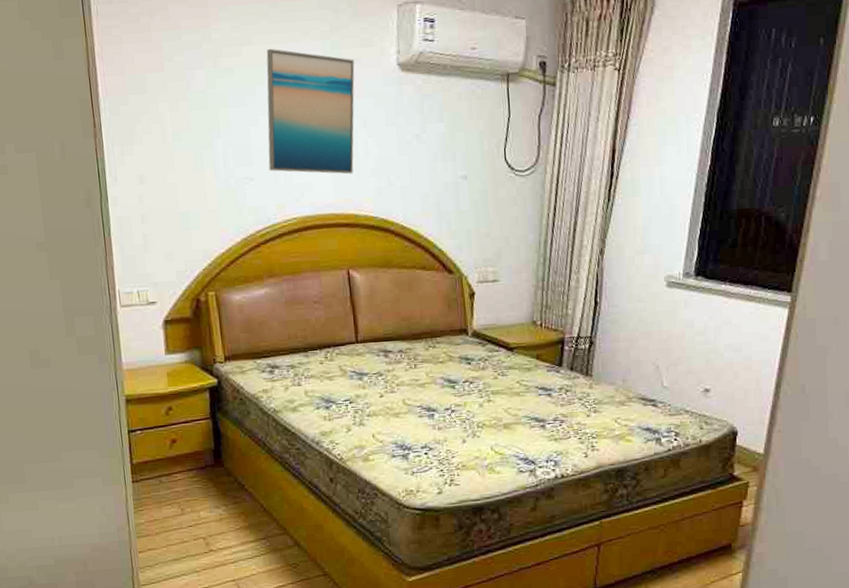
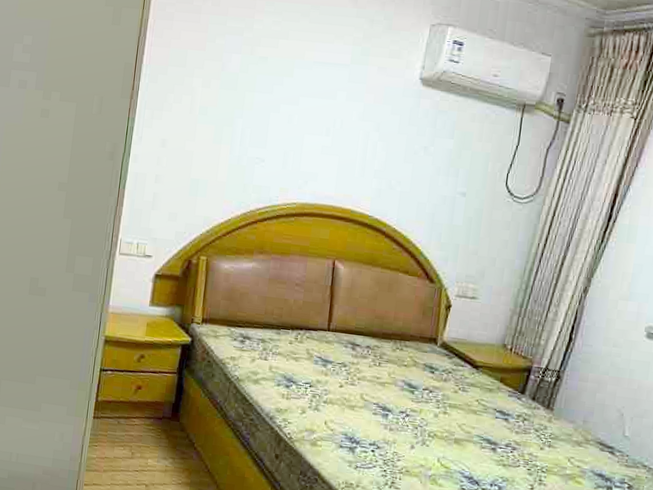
wall art: present [266,48,355,174] -> none [280,45,380,172]

